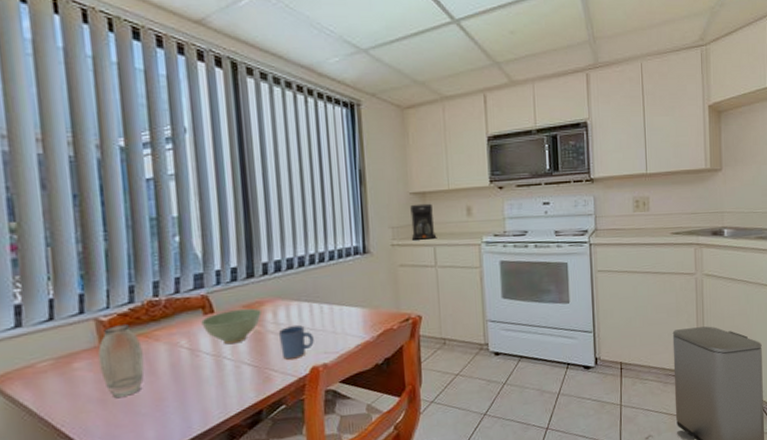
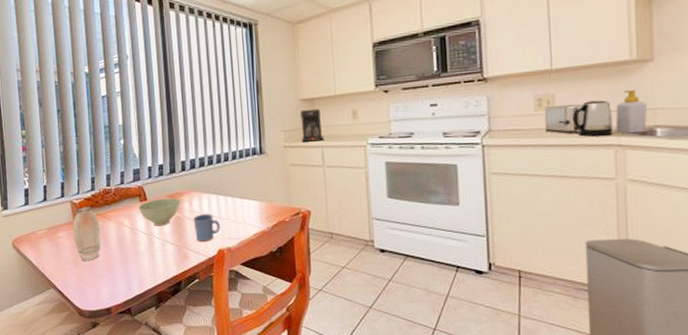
toaster: none [640,206,671,235] -> present [544,103,583,135]
kettle: none [662,203,693,237] -> present [571,100,613,138]
soap bottle: none [695,194,718,234] -> present [615,89,648,134]

